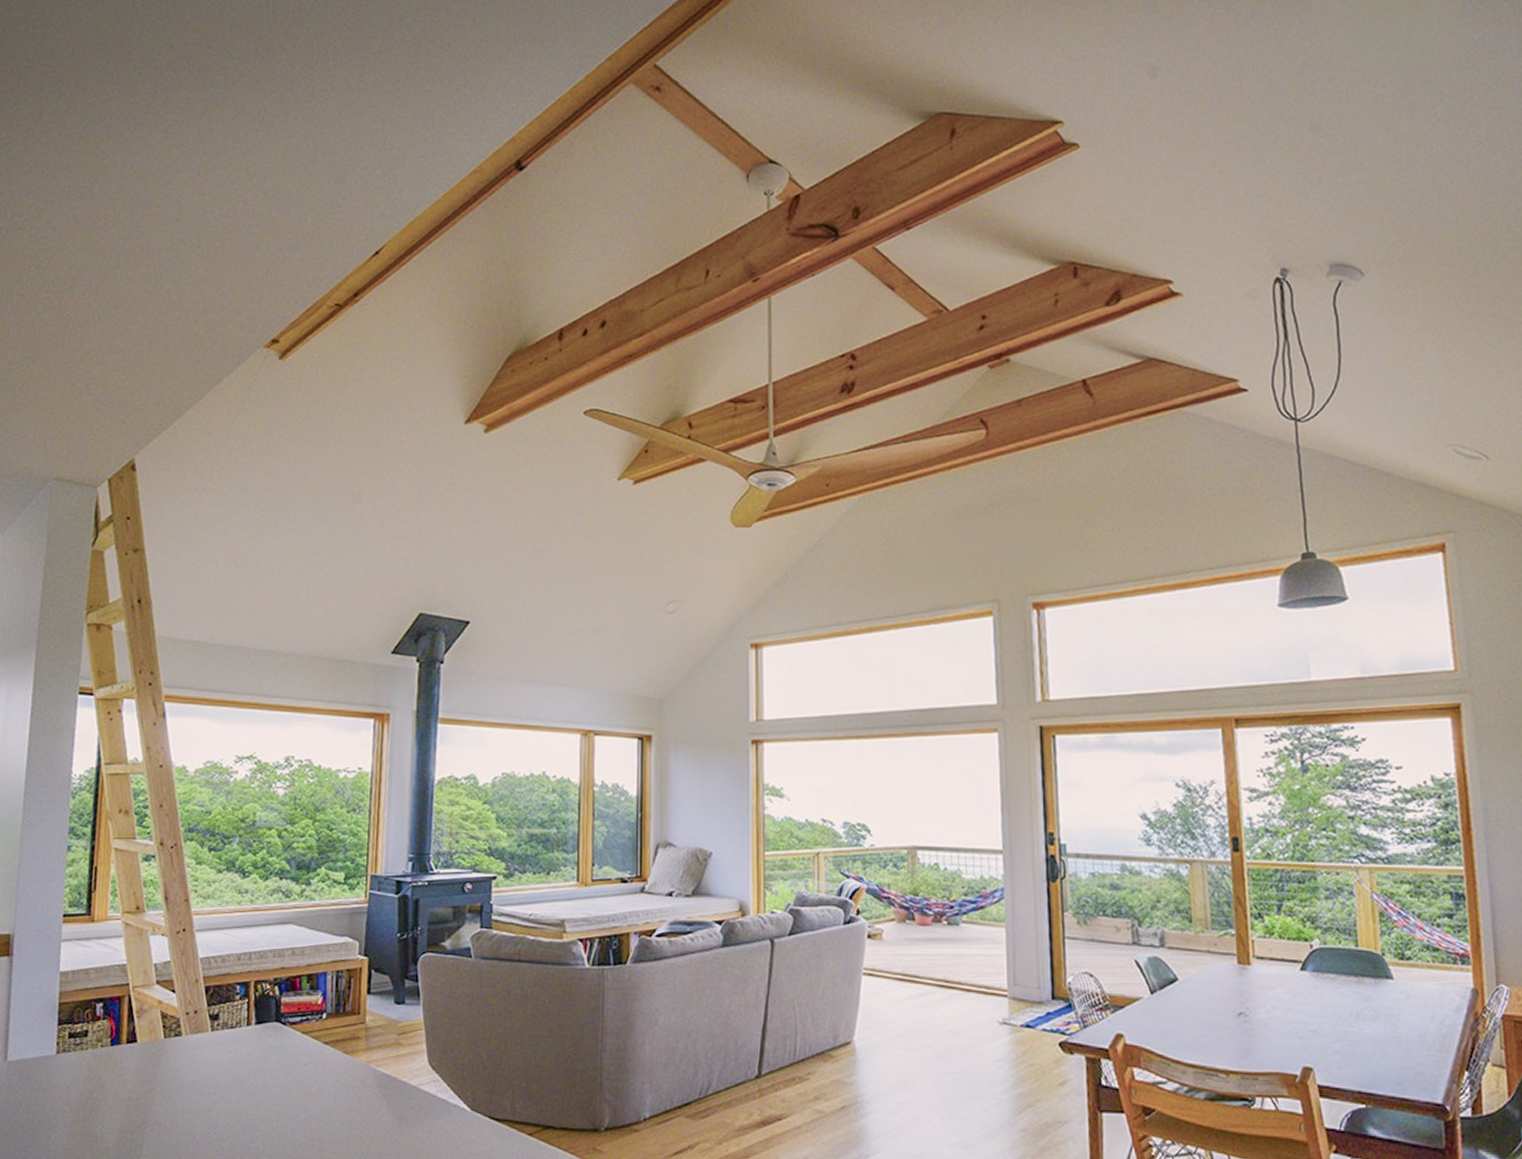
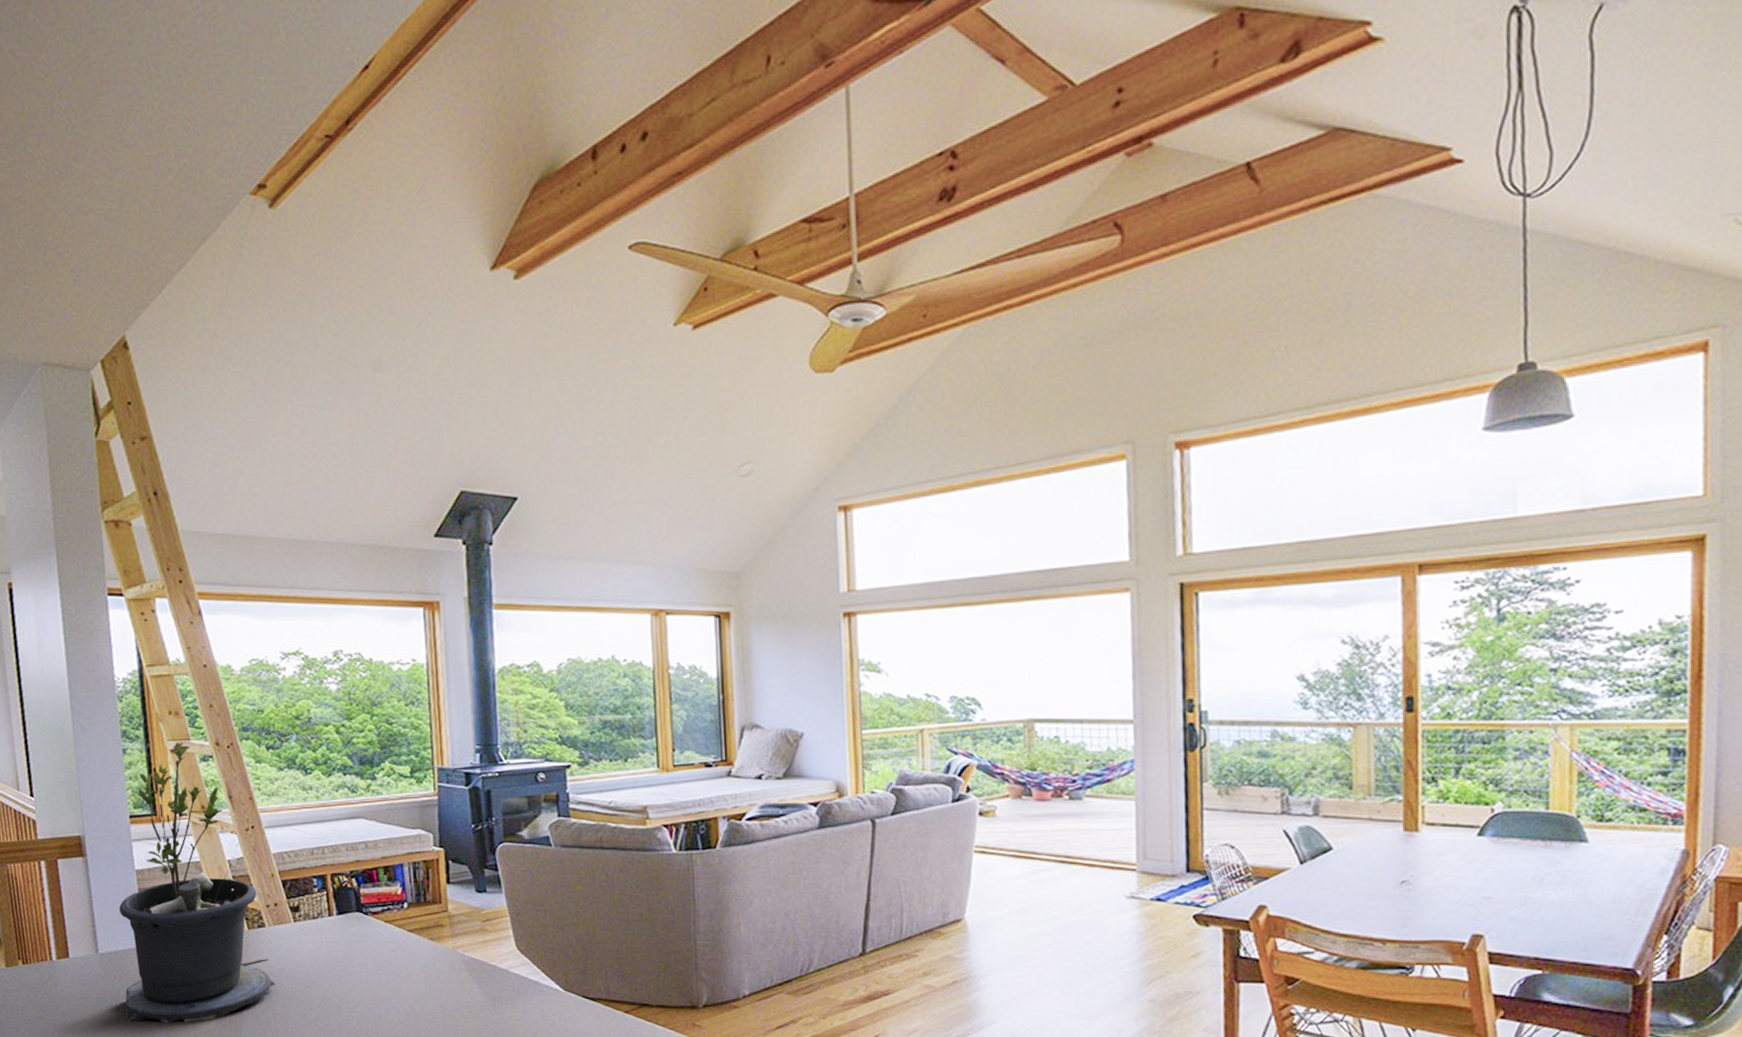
potted plant: none [24,840,184,1140] -> present [119,741,276,1023]

